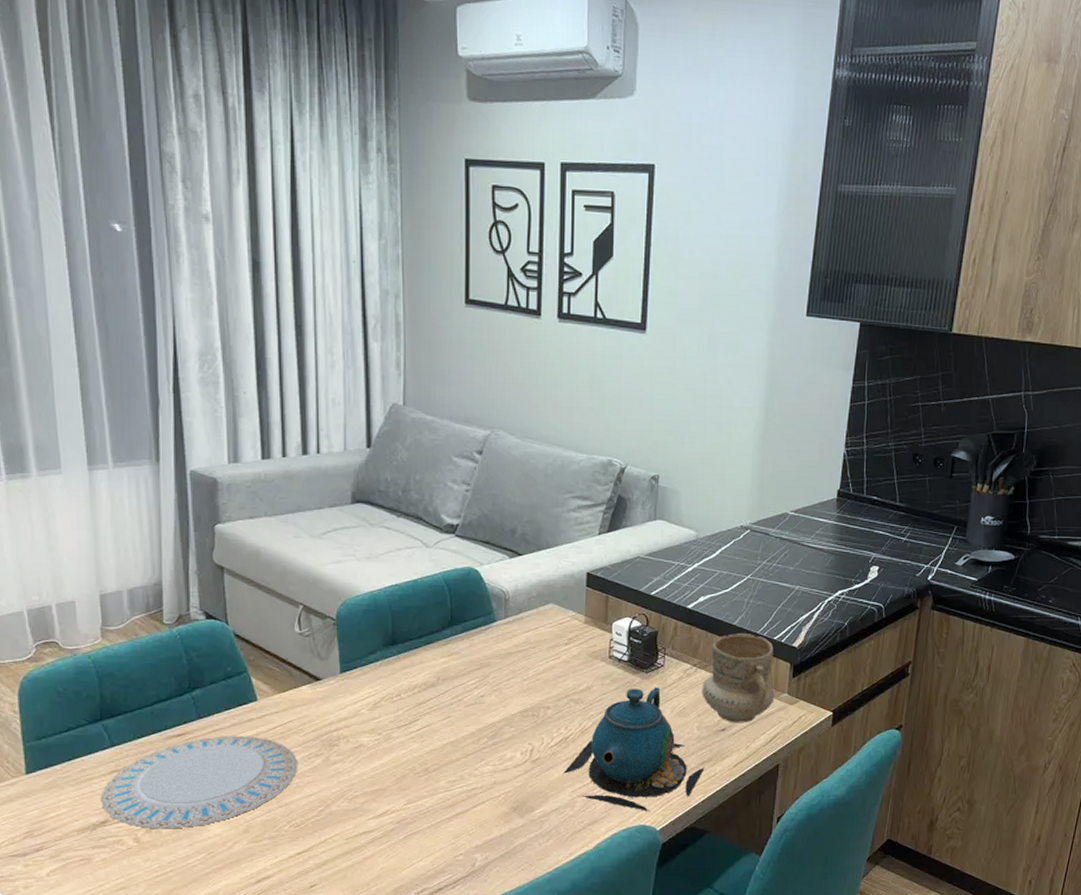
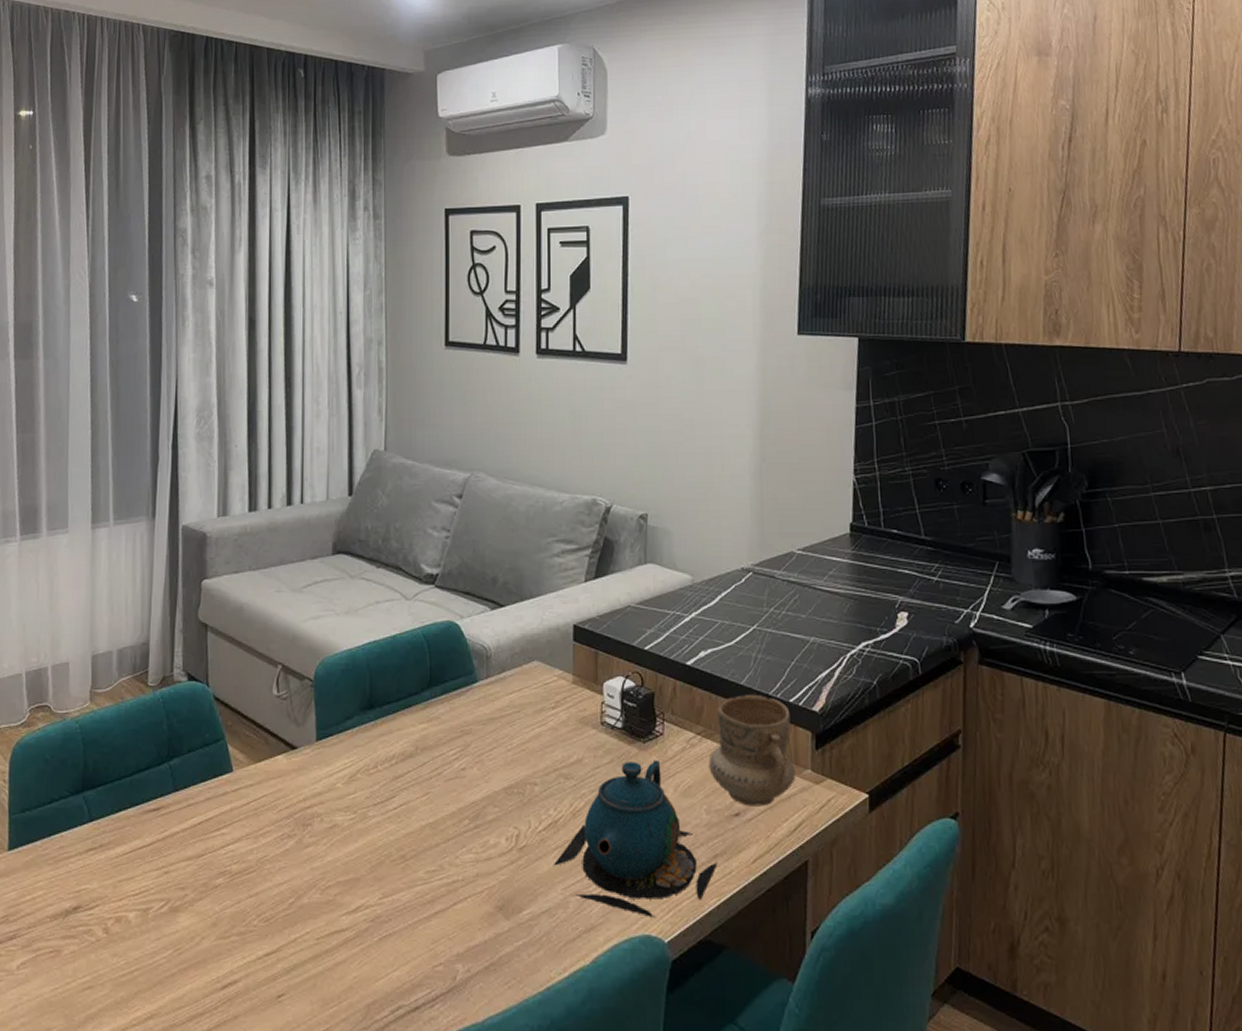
plate: present [102,735,298,829] -> none [76,811,271,919]

